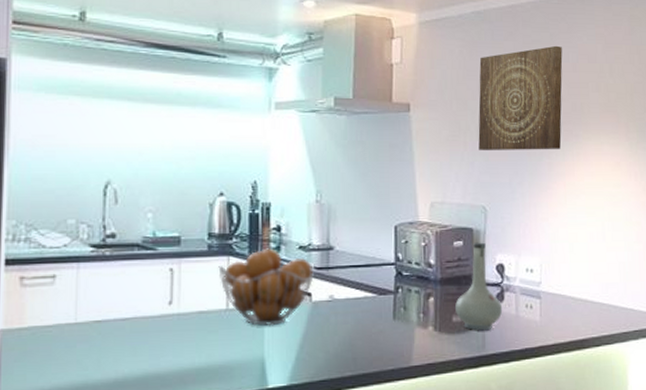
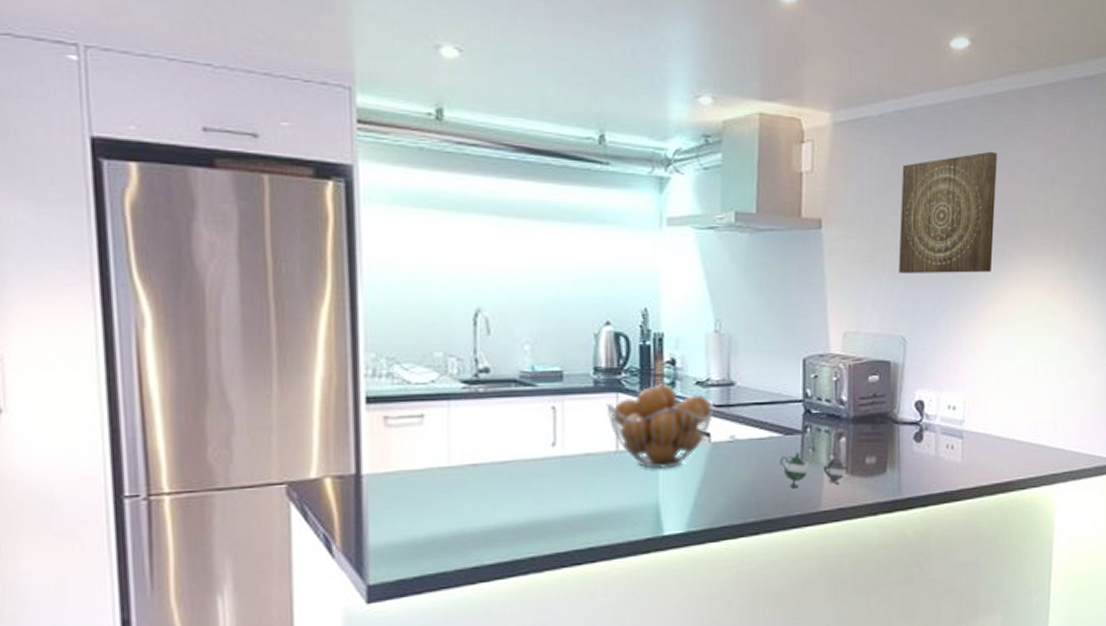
teapot: none [374,310,436,344] -> present [780,452,847,488]
vase: present [455,242,503,330] -> none [869,376,921,472]

